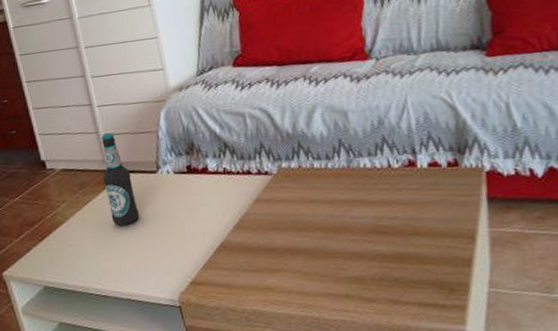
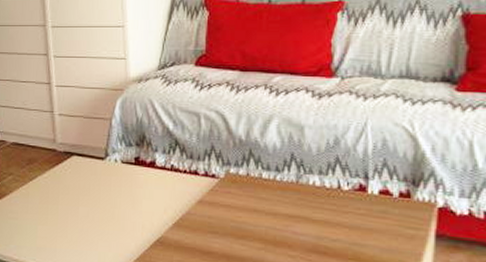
bottle: present [101,133,140,226] -> none [51,114,82,206]

